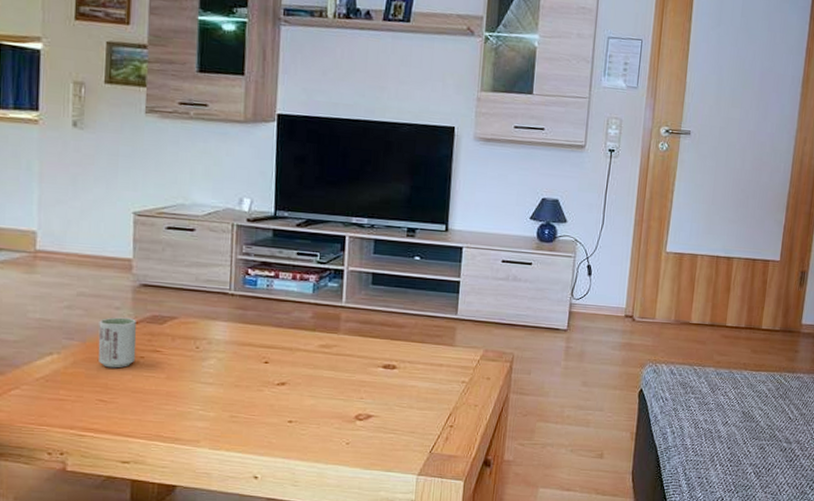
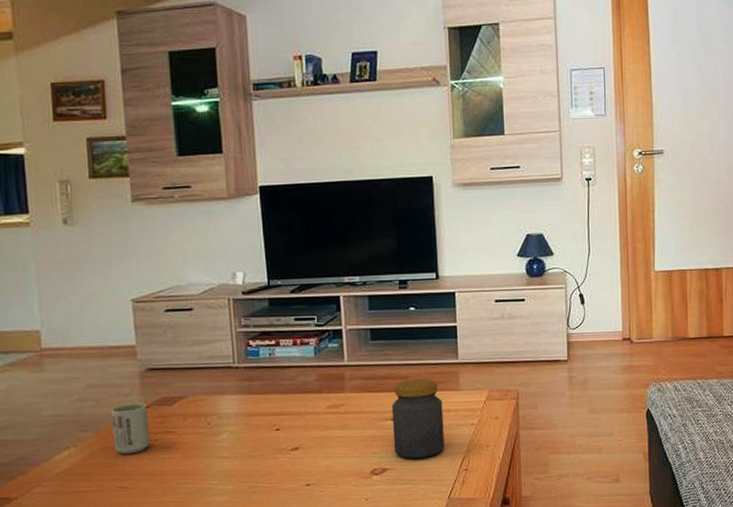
jar: none [382,328,436,410] -> present [391,378,445,459]

